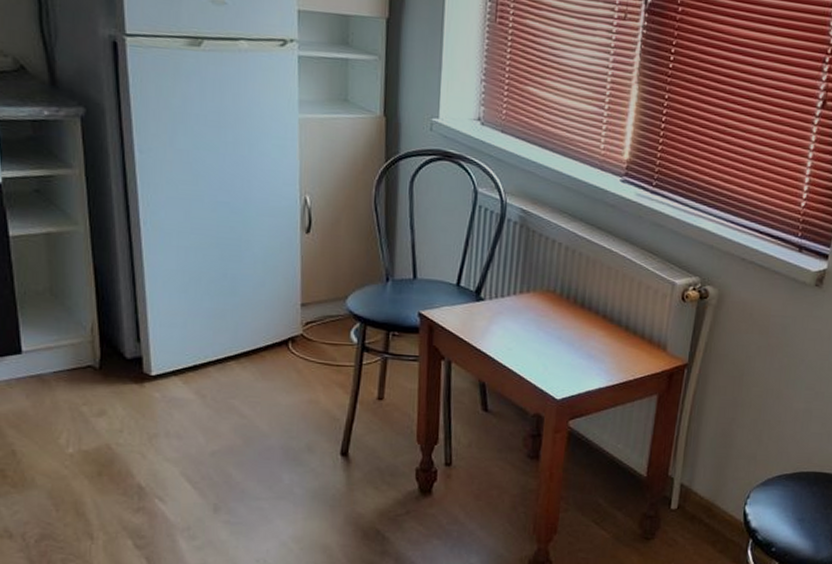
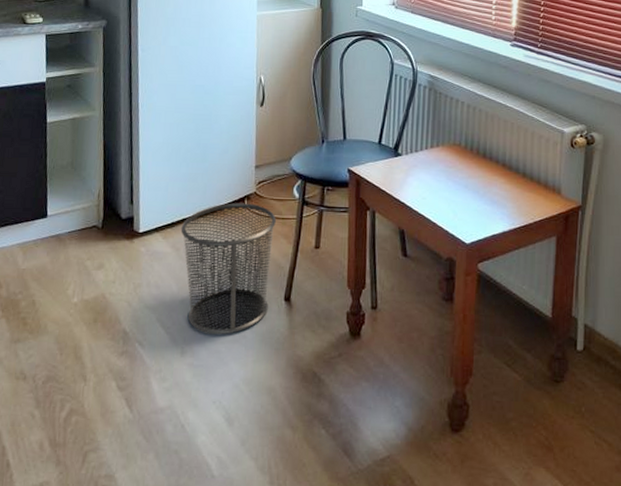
waste bin: none [206,345,329,491] -> present [181,203,276,335]

